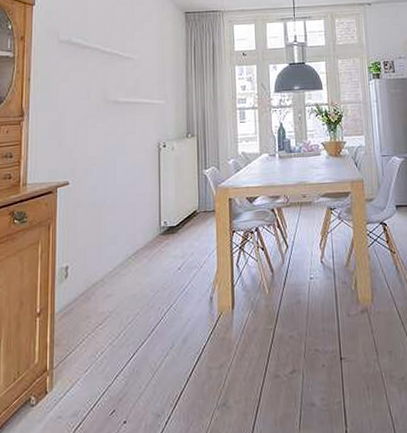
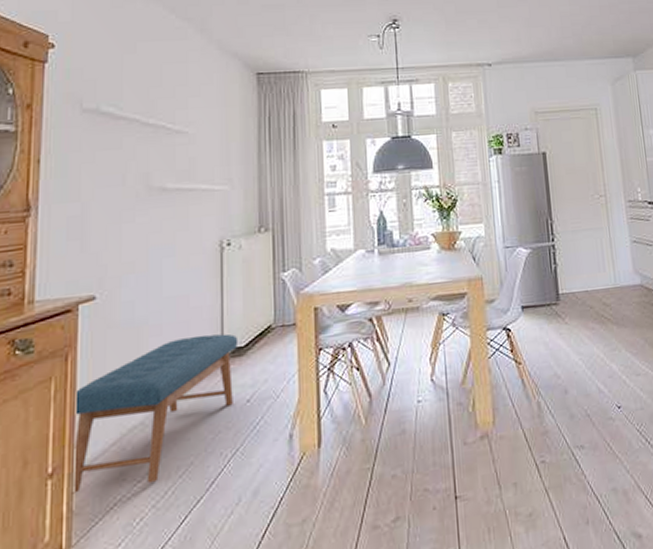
bench: none [53,215,172,330] -> present [71,333,239,494]

